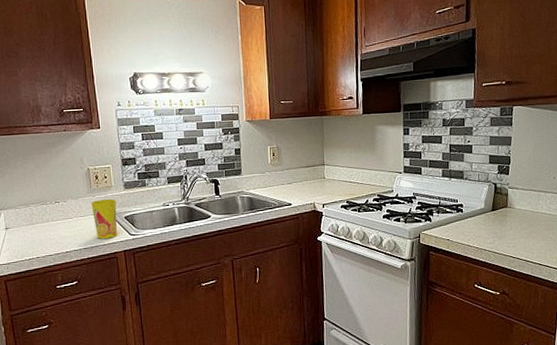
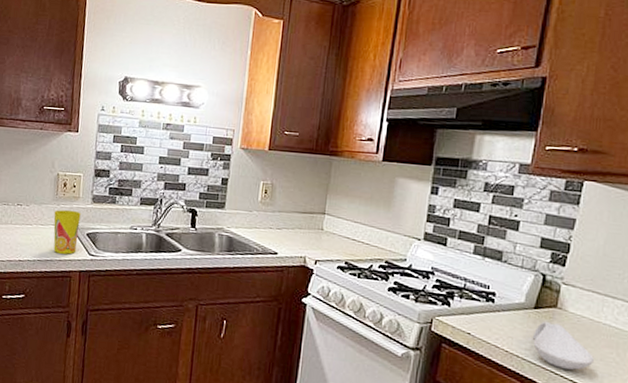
spoon rest: none [493,219,538,253] -> present [532,321,594,370]

